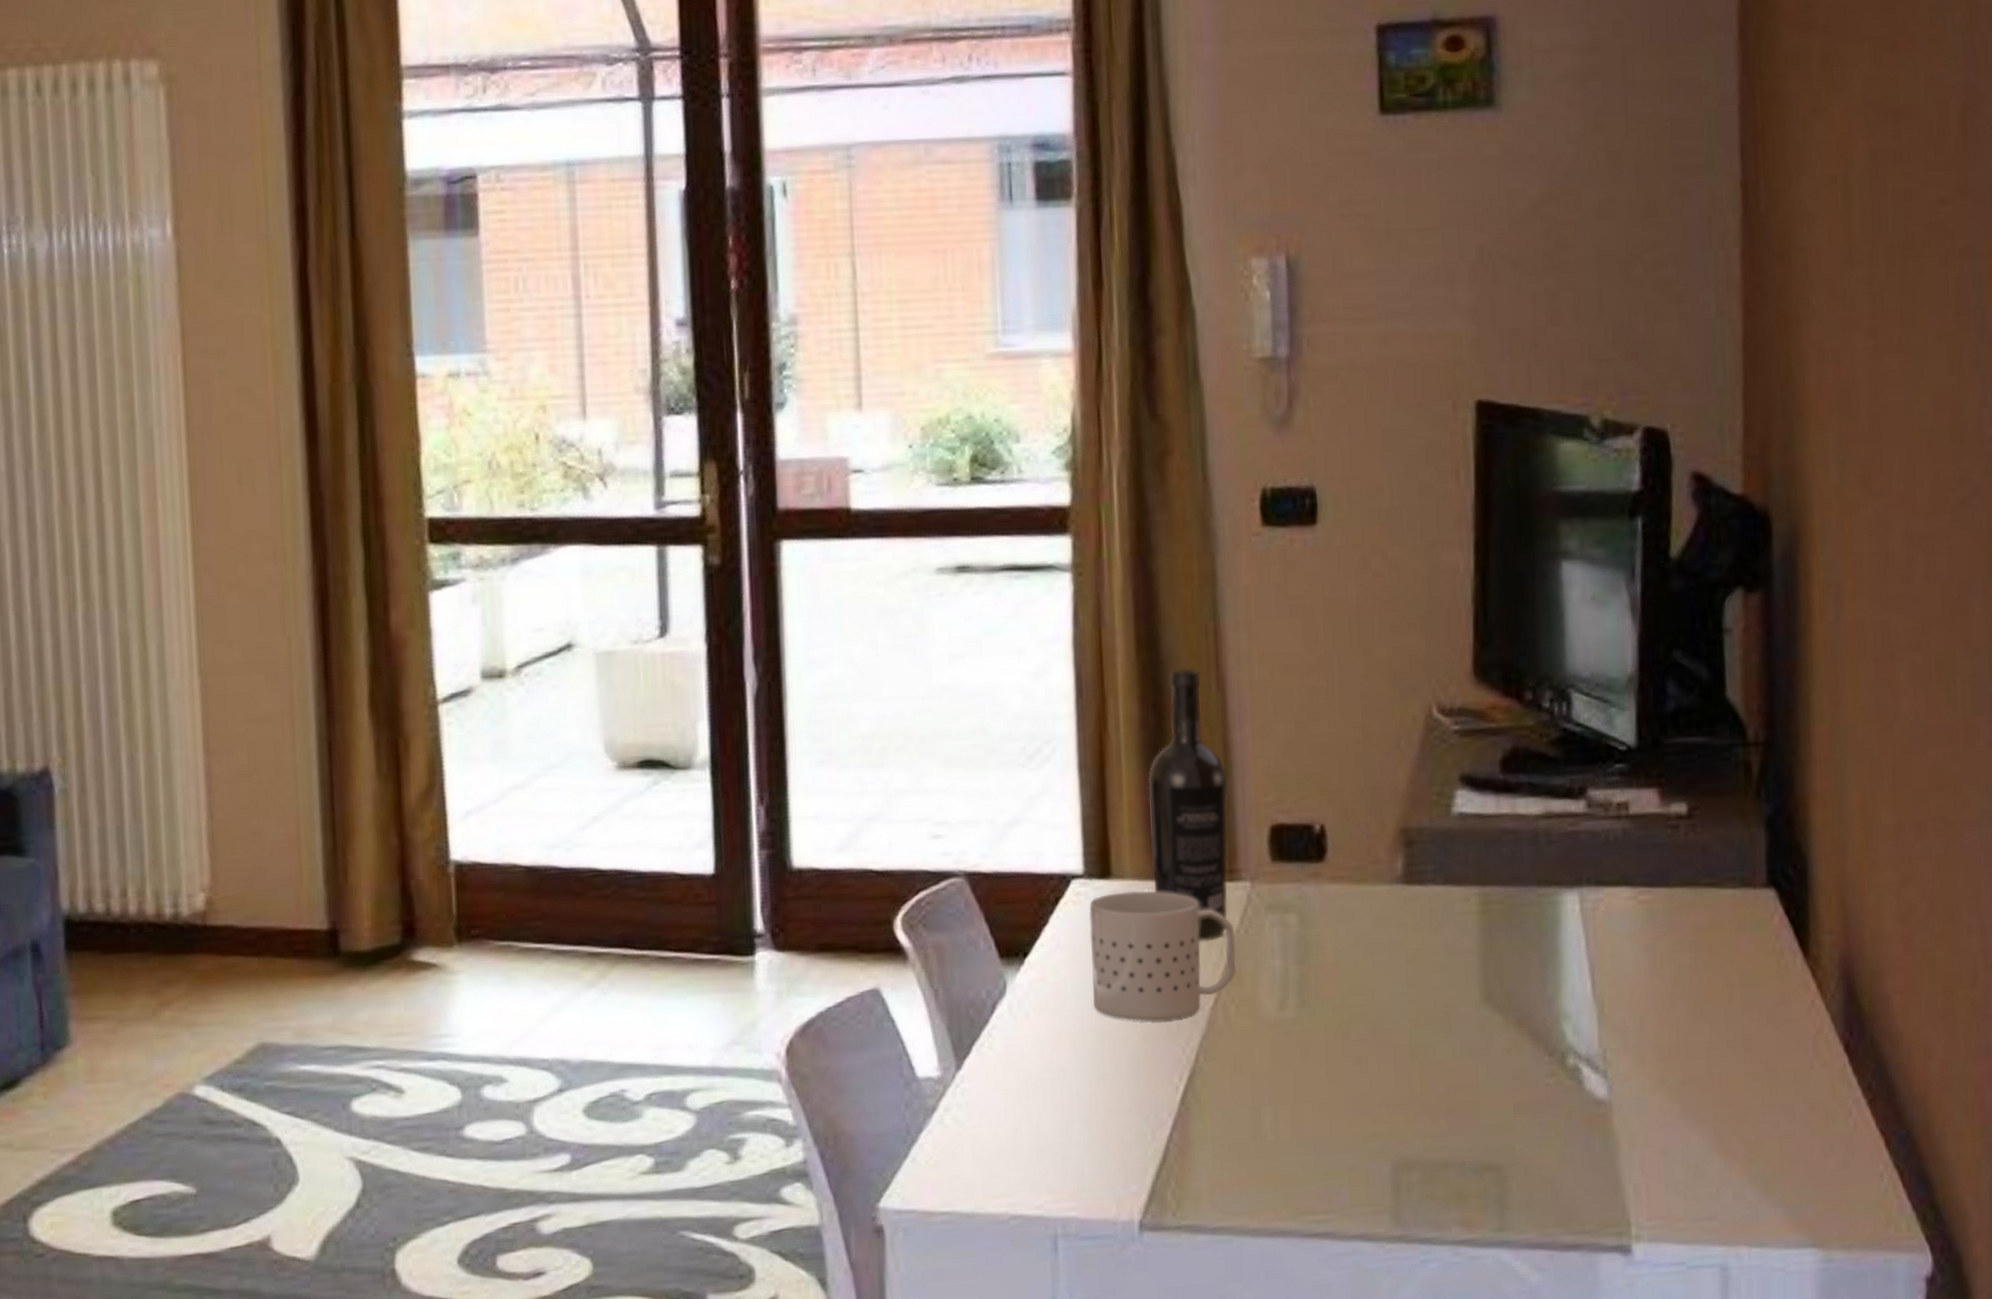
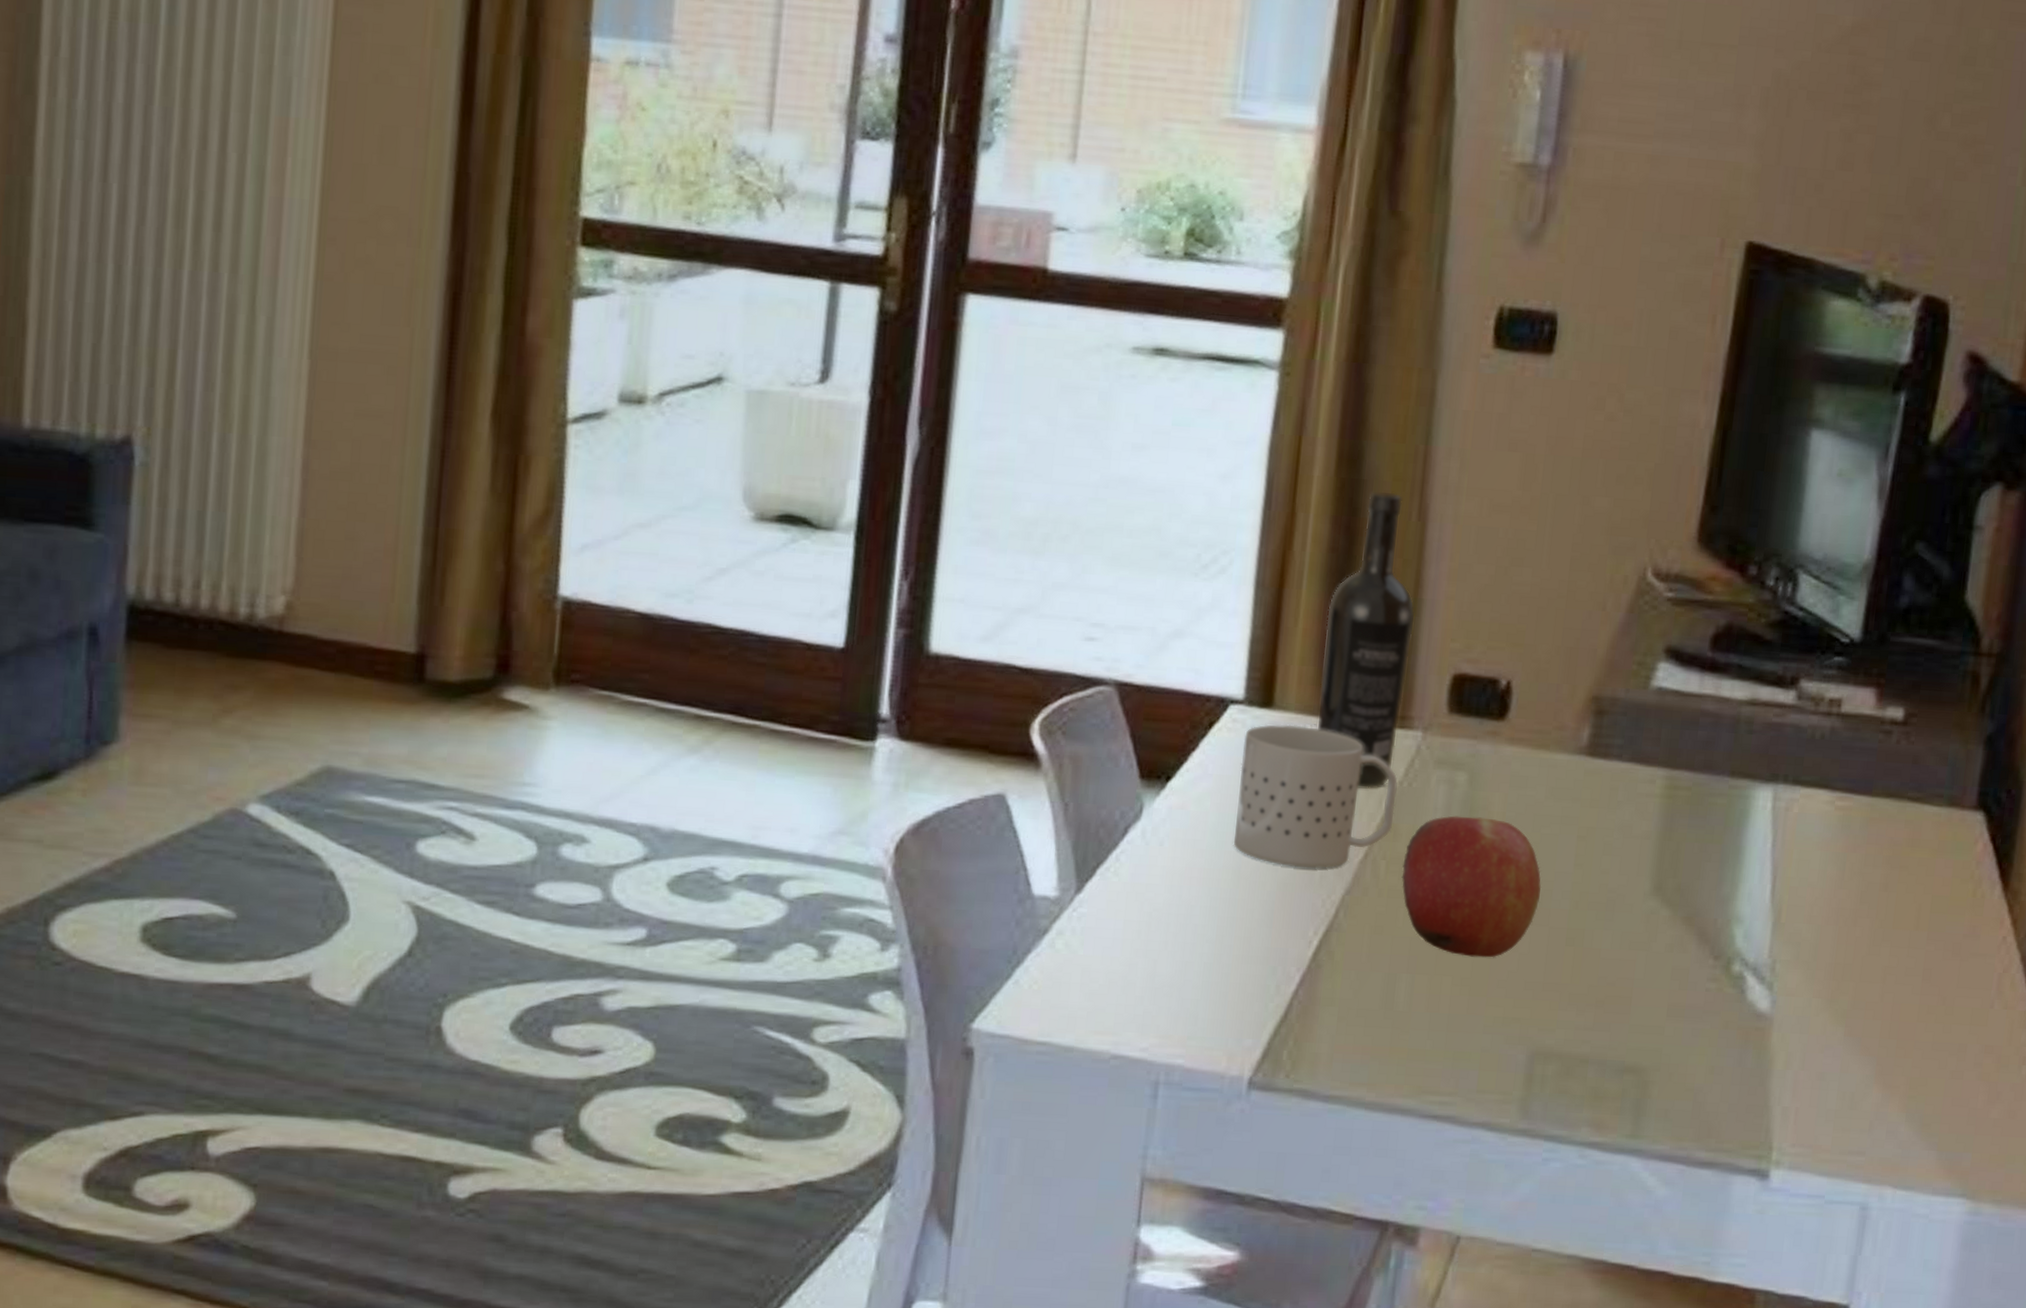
fruit: none [1251,953,1381,1083] -> present [1401,816,1542,958]

